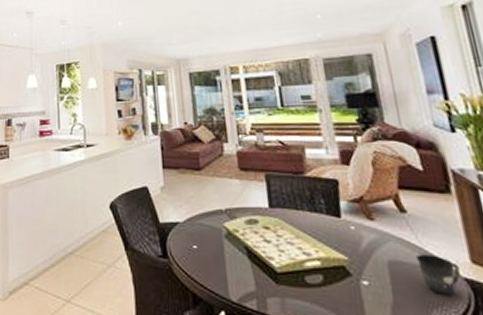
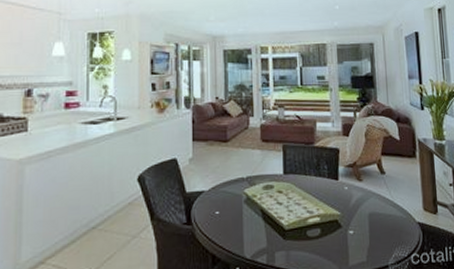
mug: present [415,254,460,296] -> none [387,206,415,237]

